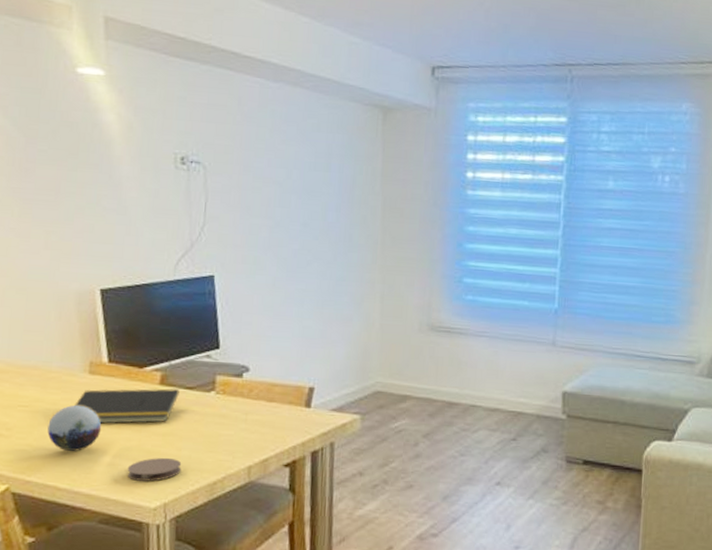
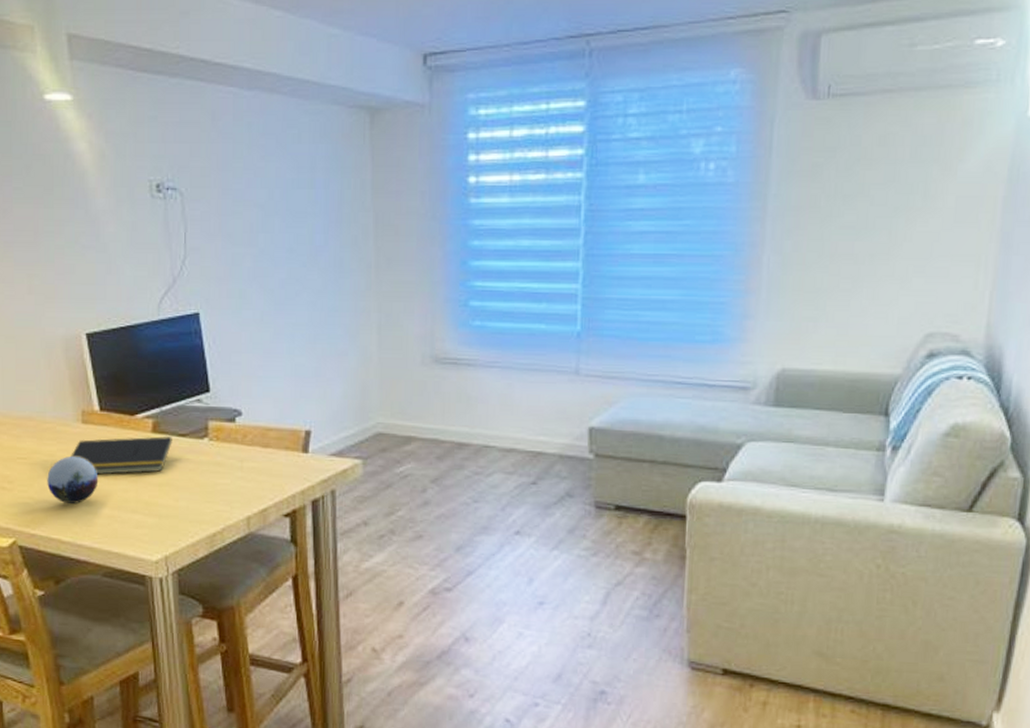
coaster: present [127,457,182,482] -> none [127,508,180,534]

